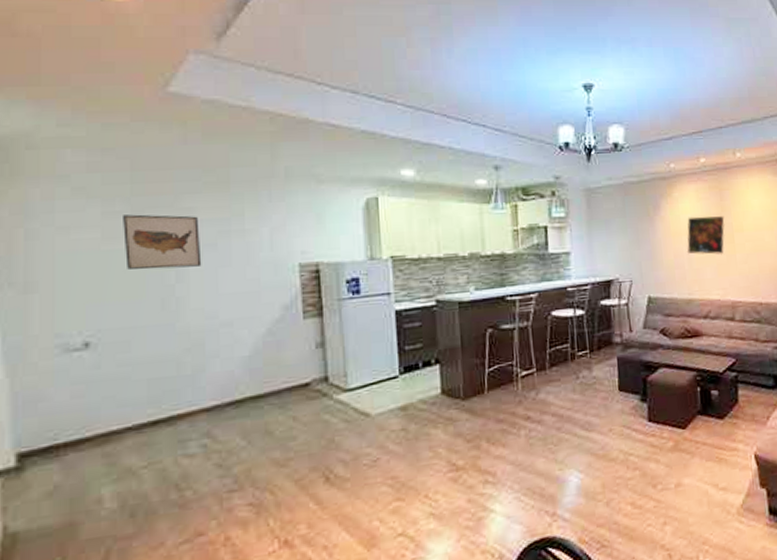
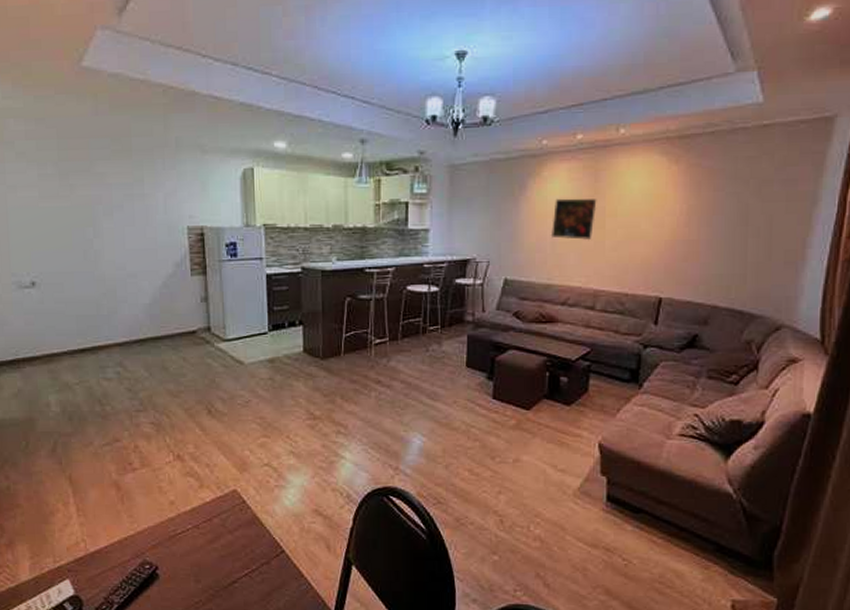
wall art: present [123,214,202,270] -> none [53,177,112,225]

